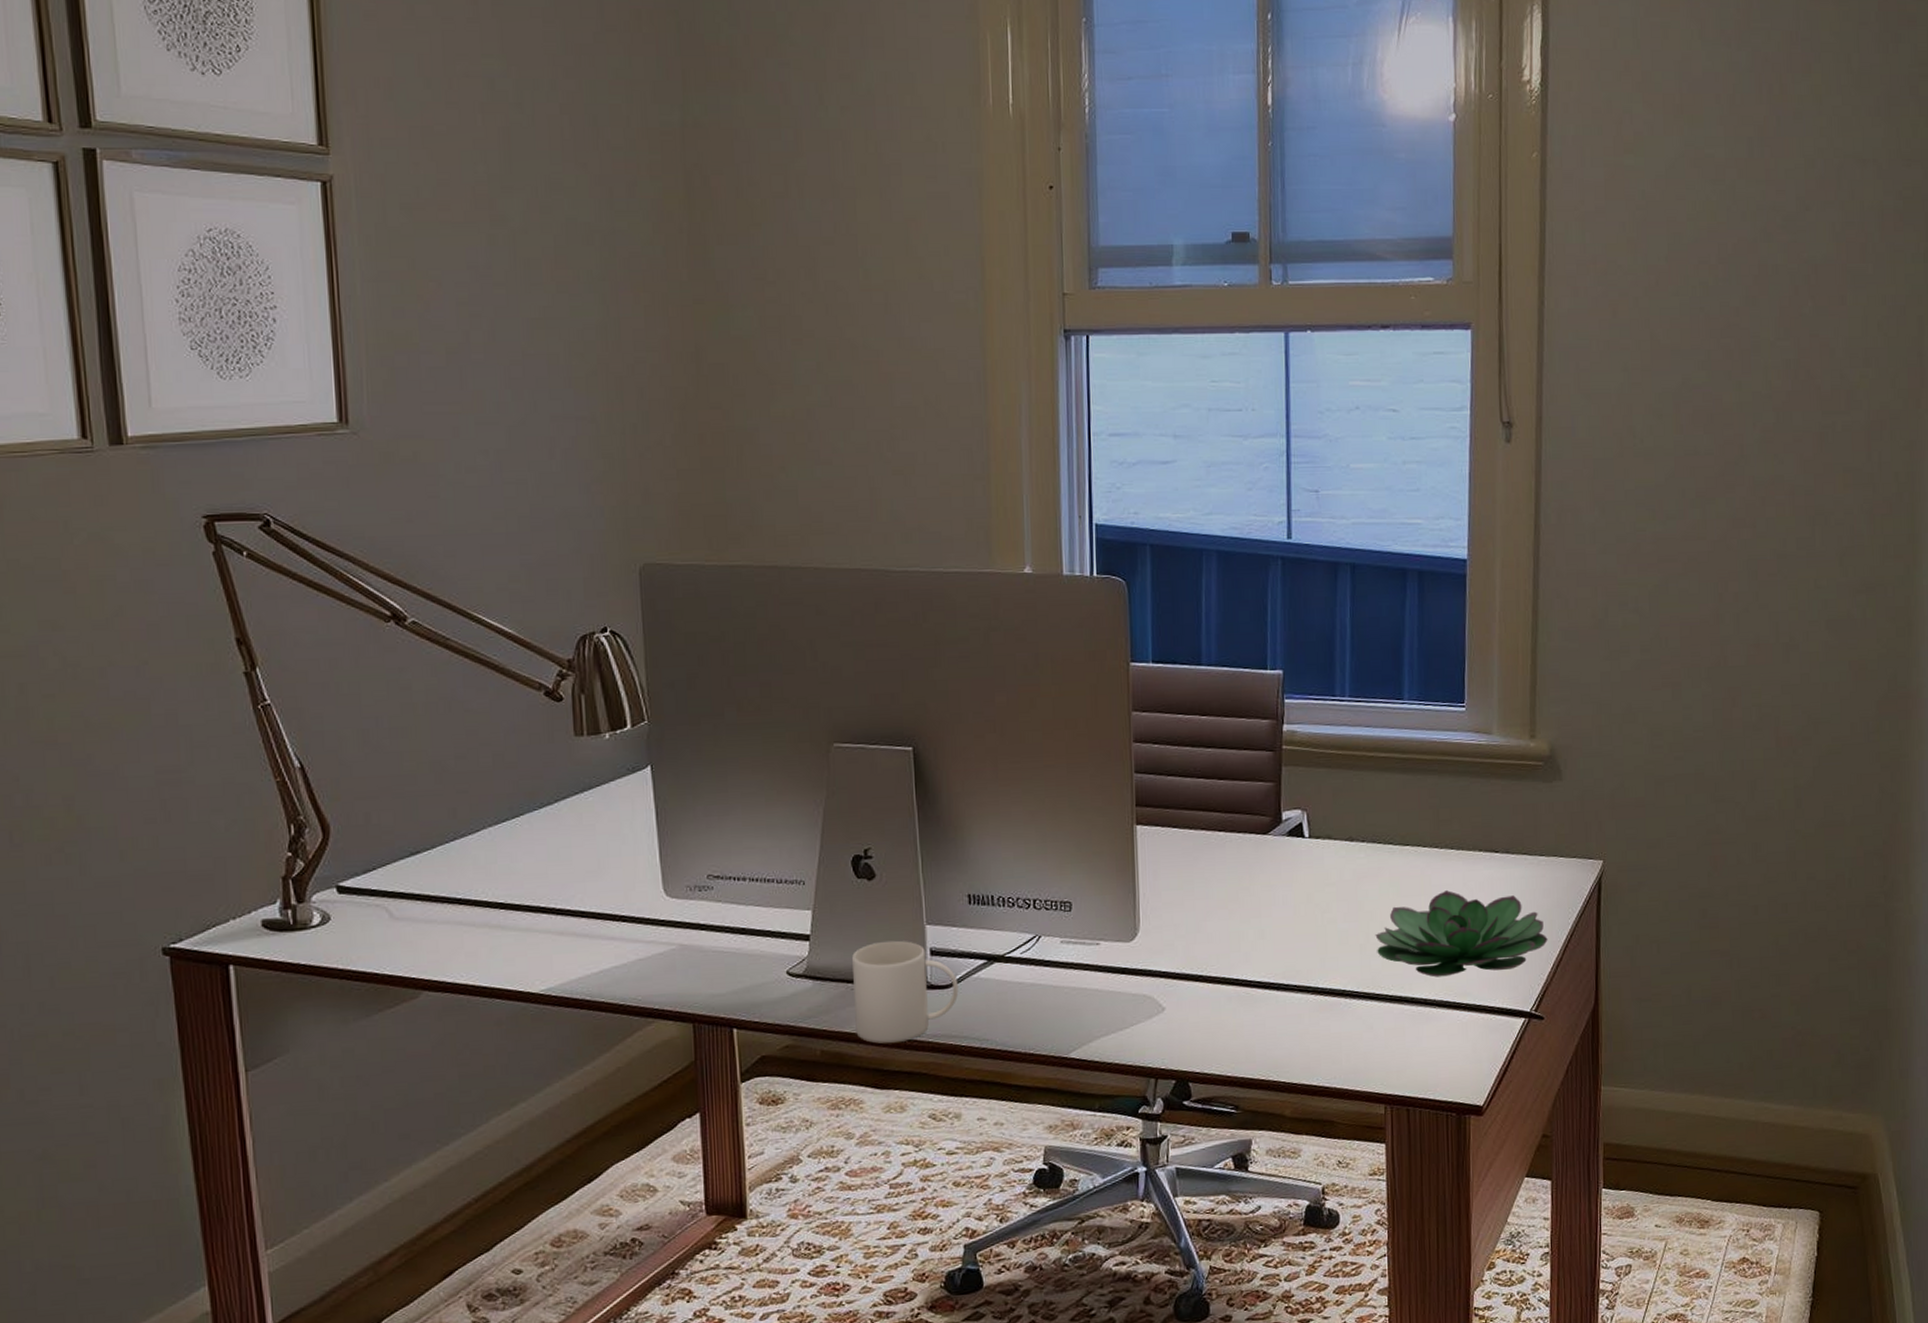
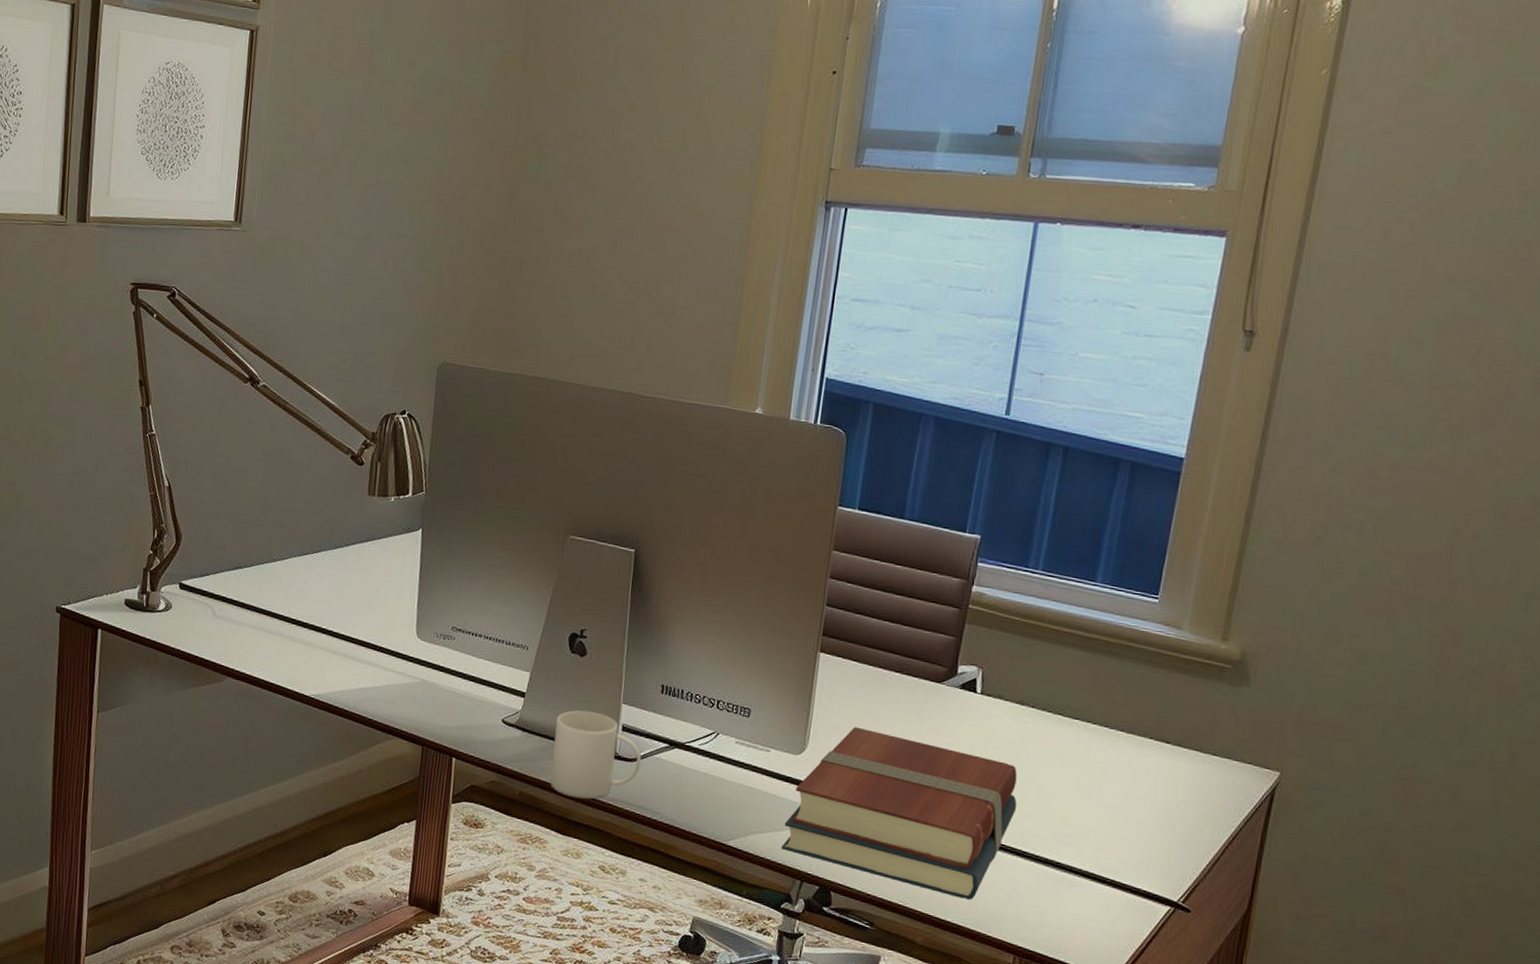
books: none [1128,898,1363,1058] -> present [781,726,1018,900]
succulent plant: present [1375,890,1548,977] -> none [1030,769,1208,858]

